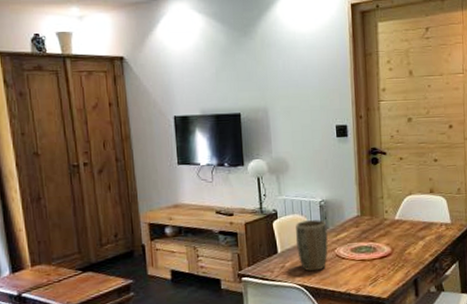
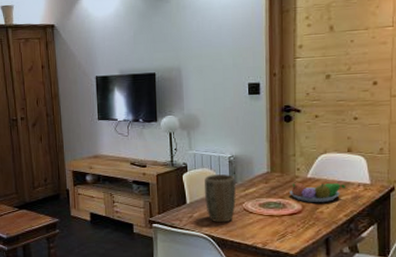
fruit bowl: none [379,224,431,244] -> present [290,183,347,202]

